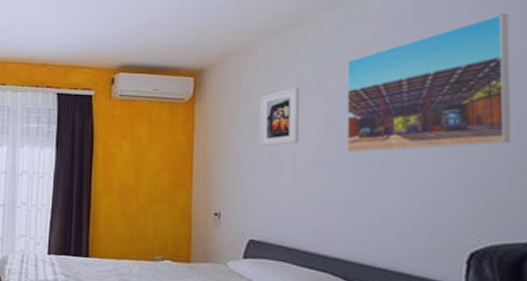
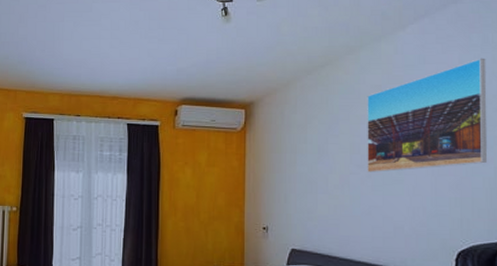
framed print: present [260,87,299,146] -> none [299,118,330,169]

